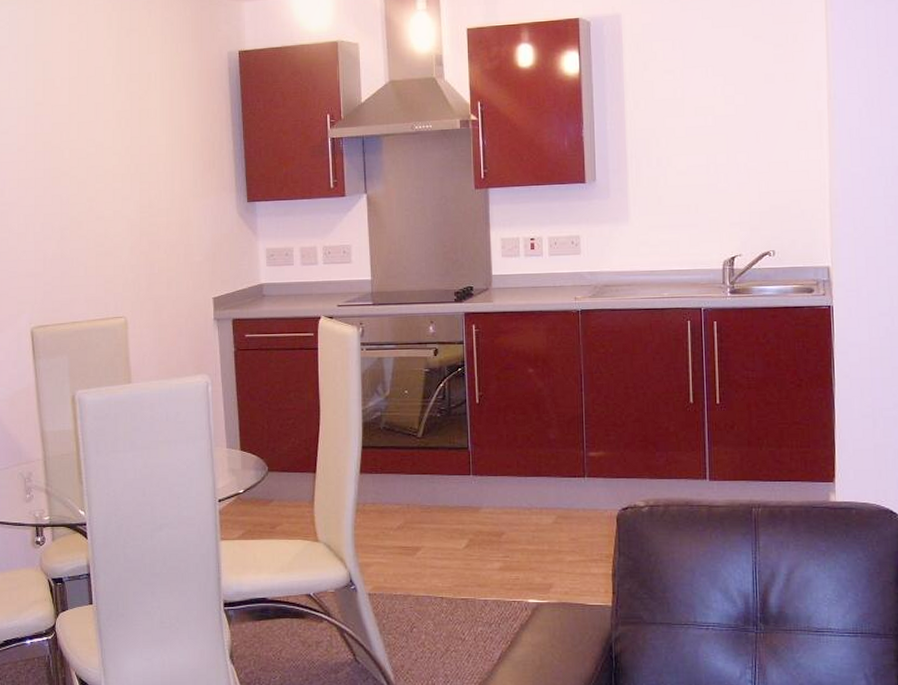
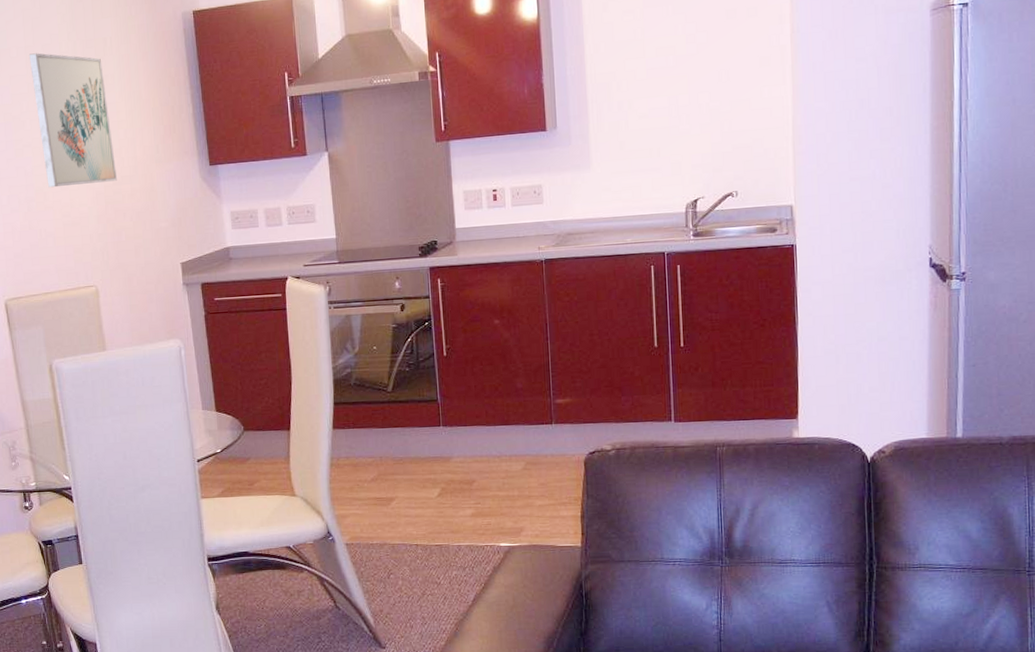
wall art: none [73,84,154,217] -> present [29,53,118,188]

